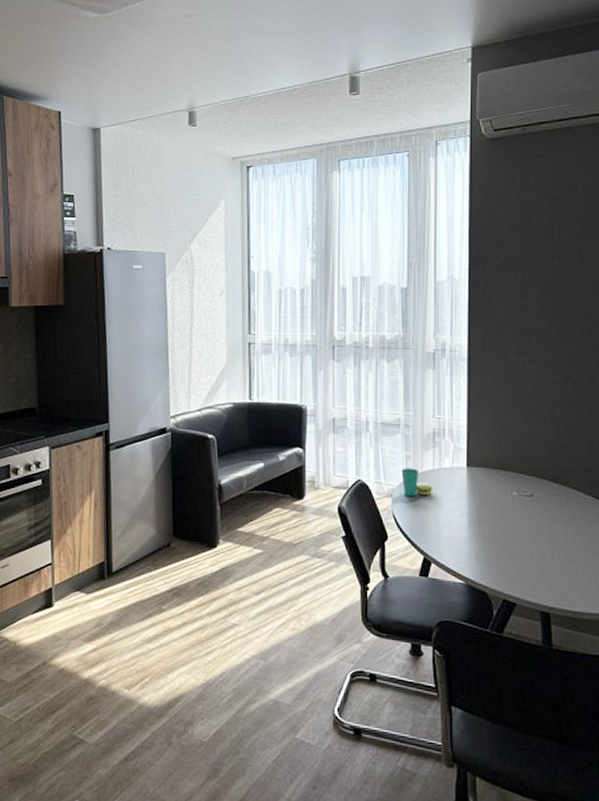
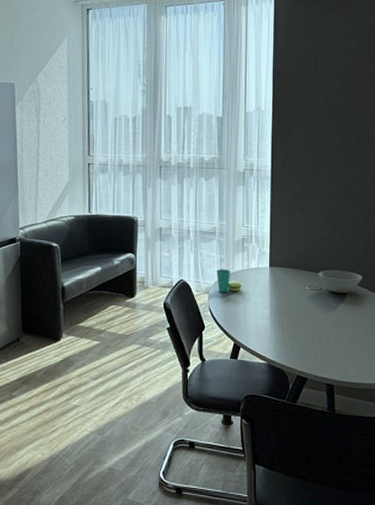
bowl: none [528,471,585,501] -> present [318,270,362,293]

